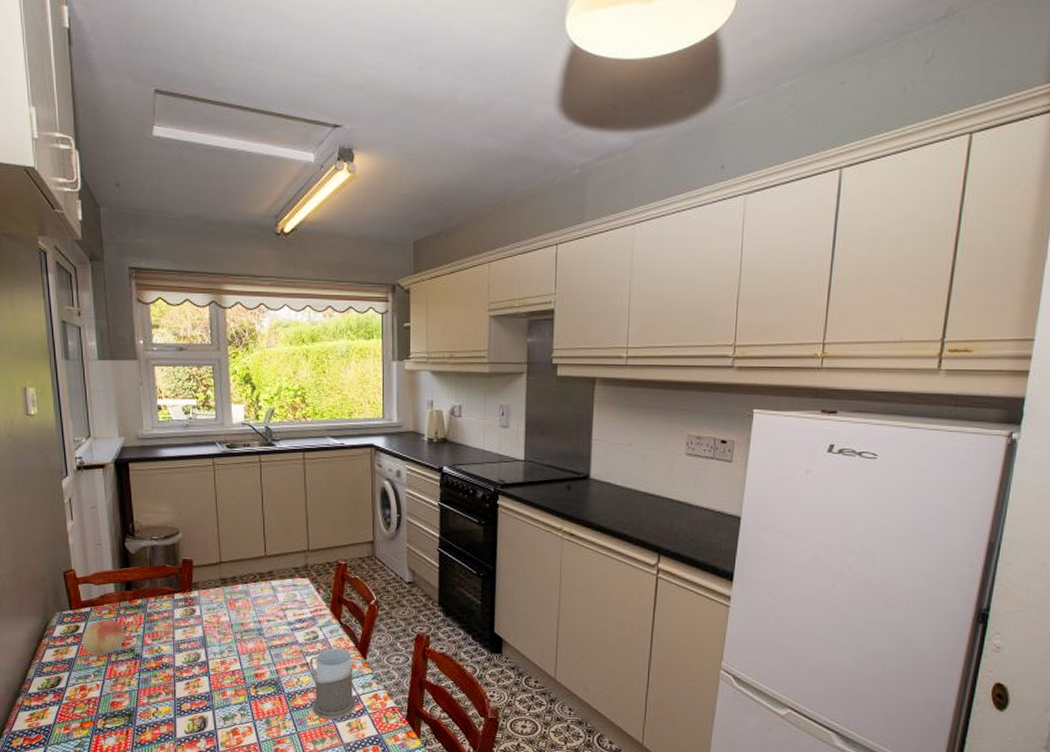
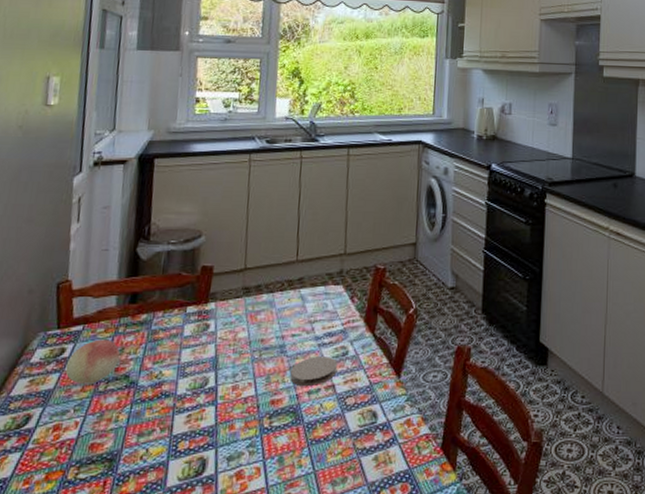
coaster: none [269,639,310,664] -> present [290,356,338,387]
mug: present [310,648,357,720] -> none [334,365,386,453]

